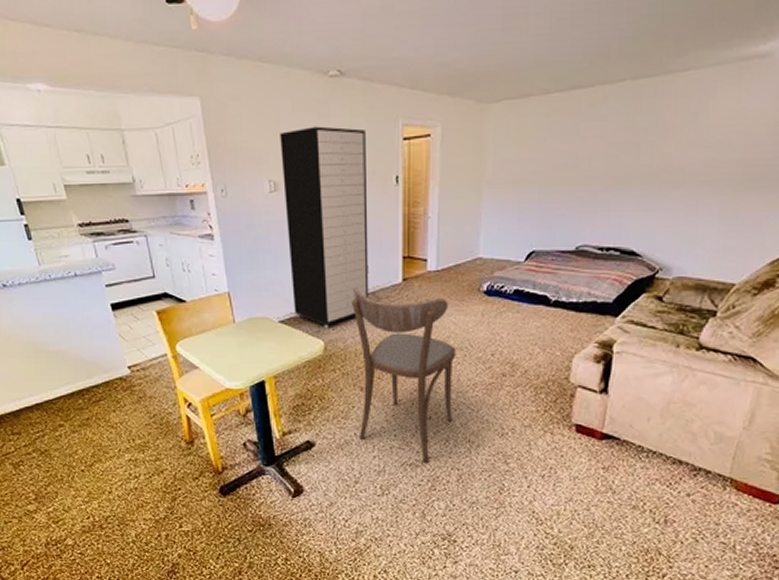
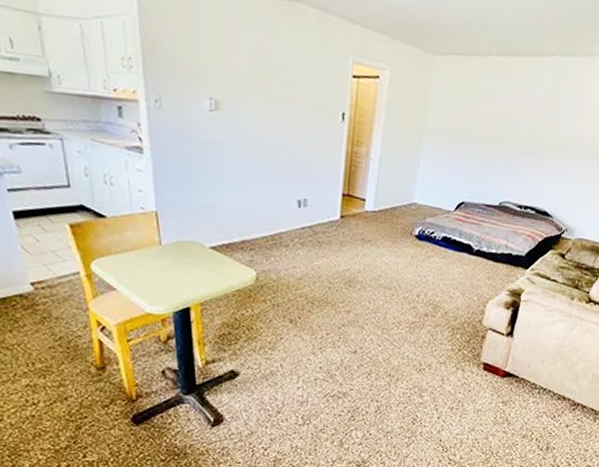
storage cabinet: present [280,126,369,329] -> none [224,48,316,259]
dining chair: present [350,287,456,463] -> none [284,219,385,395]

